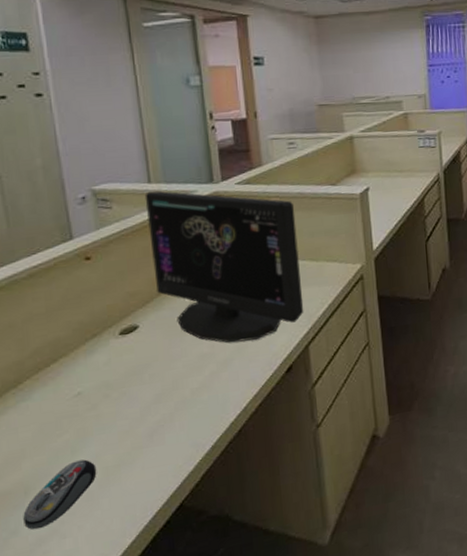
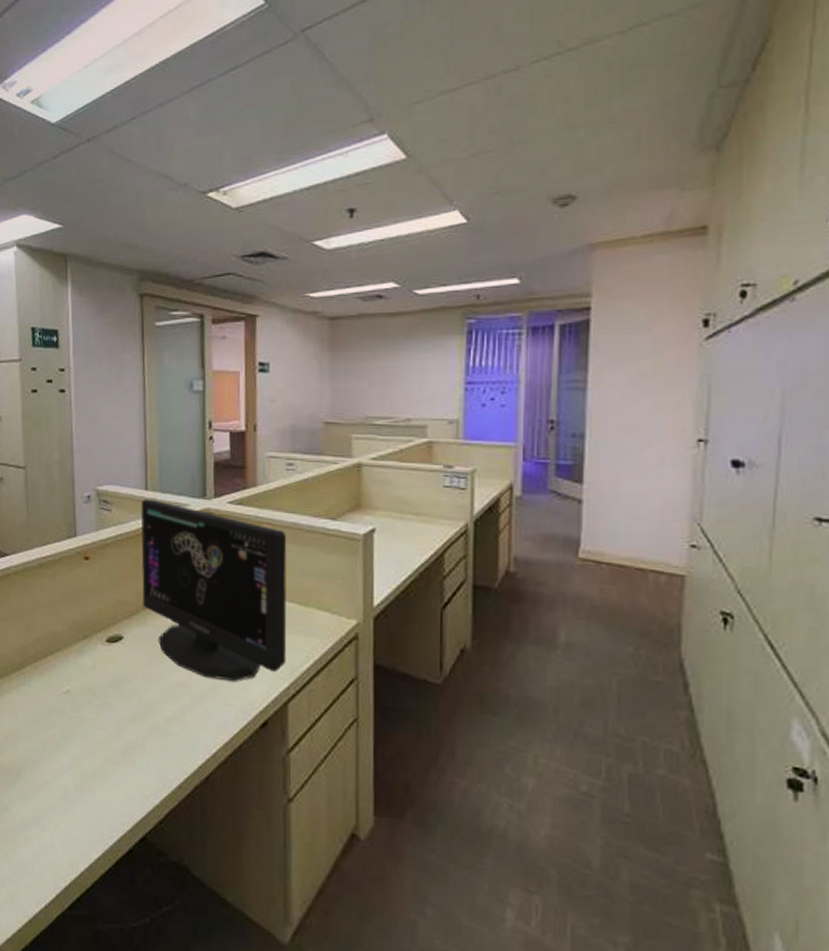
computer mouse: present [23,459,97,530] -> none [14,757,75,814]

